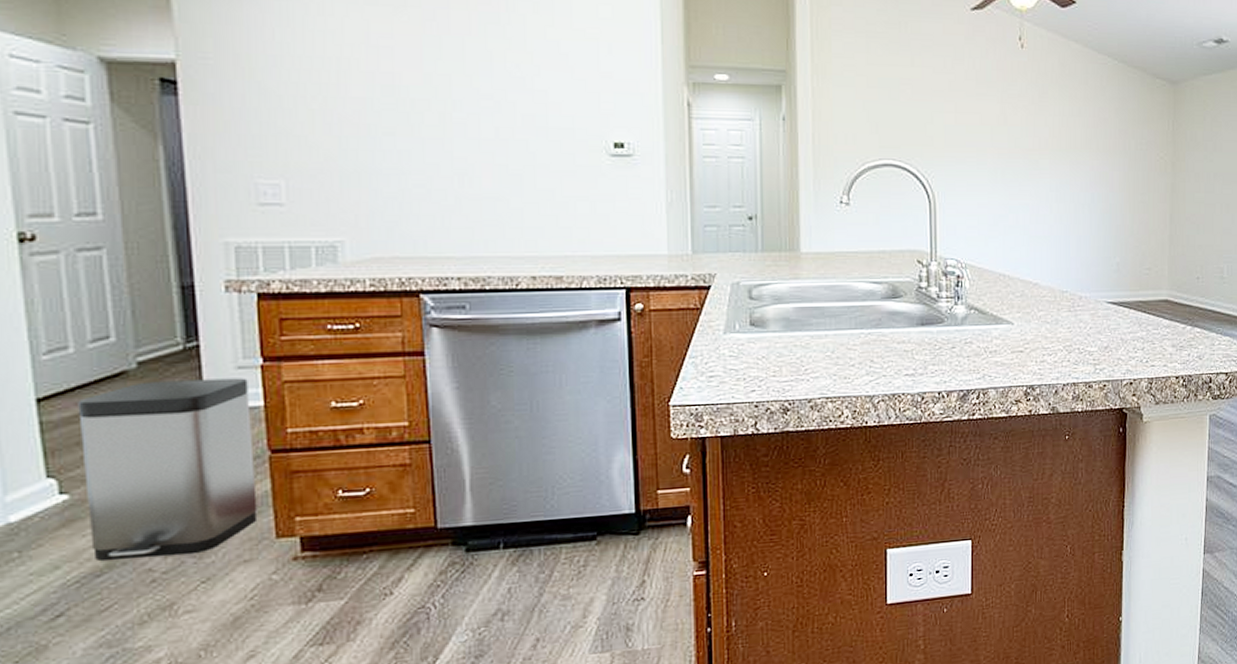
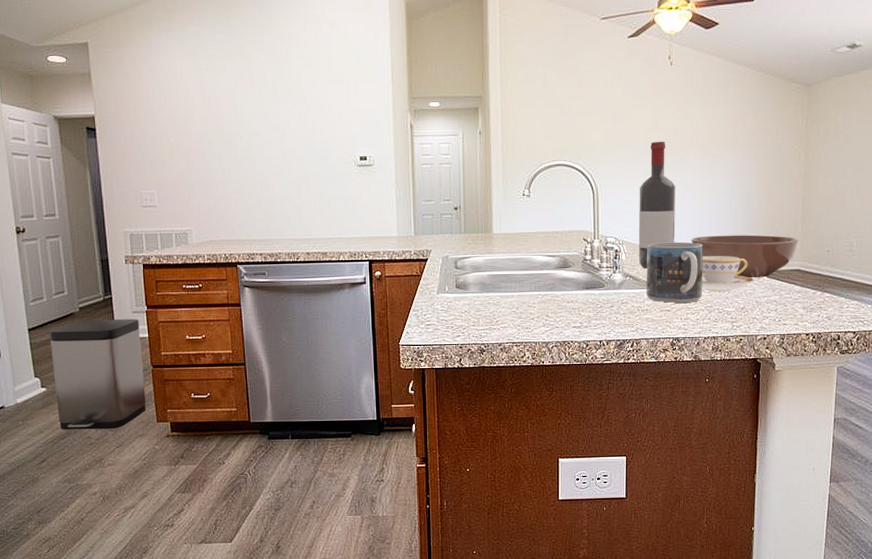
wine bottle: none [984,140,1029,300] -> present [638,141,676,270]
mug: none [994,265,1062,342] -> present [646,242,704,303]
bowl: none [1046,258,1167,311] -> present [691,234,800,278]
teacup: none [1059,282,1118,328] -> present [702,255,753,292]

